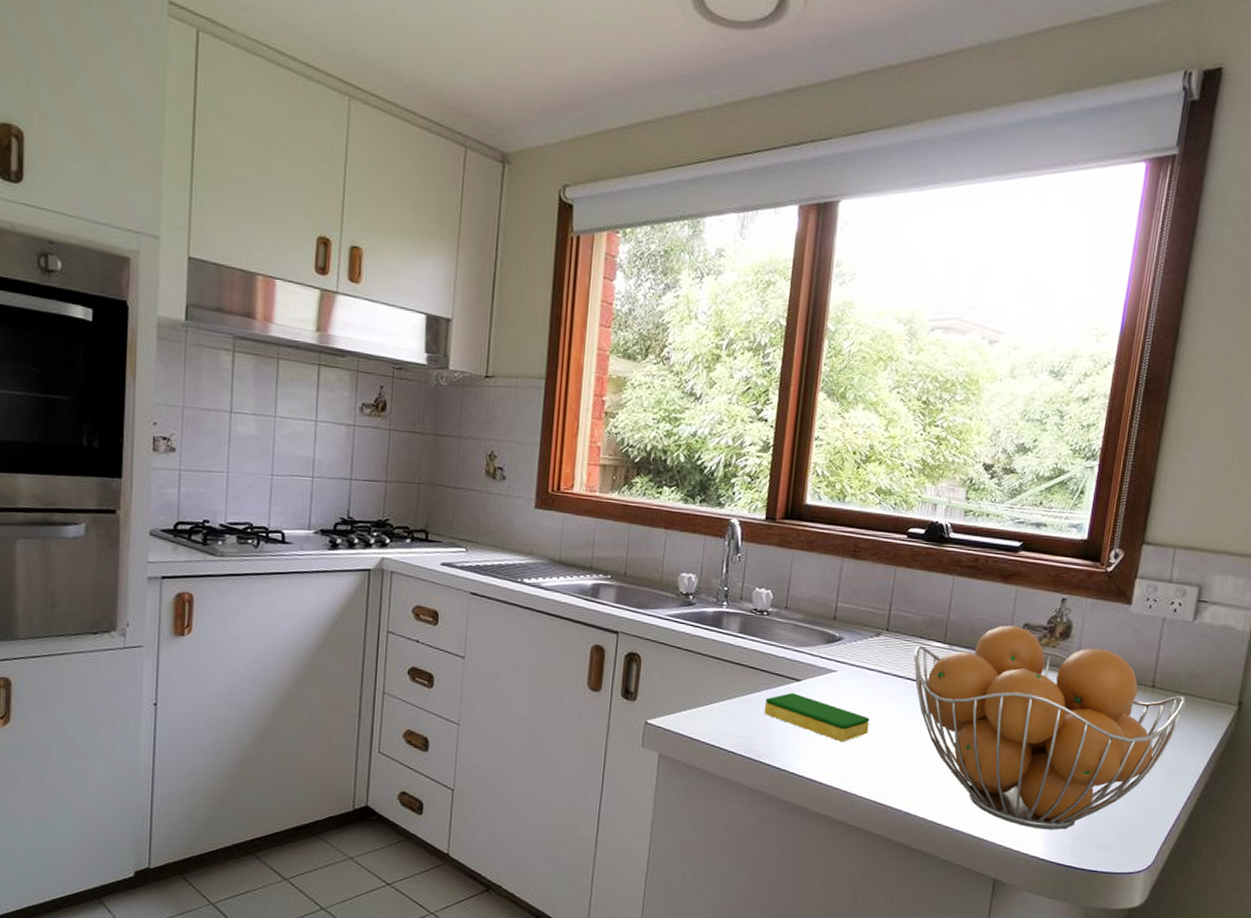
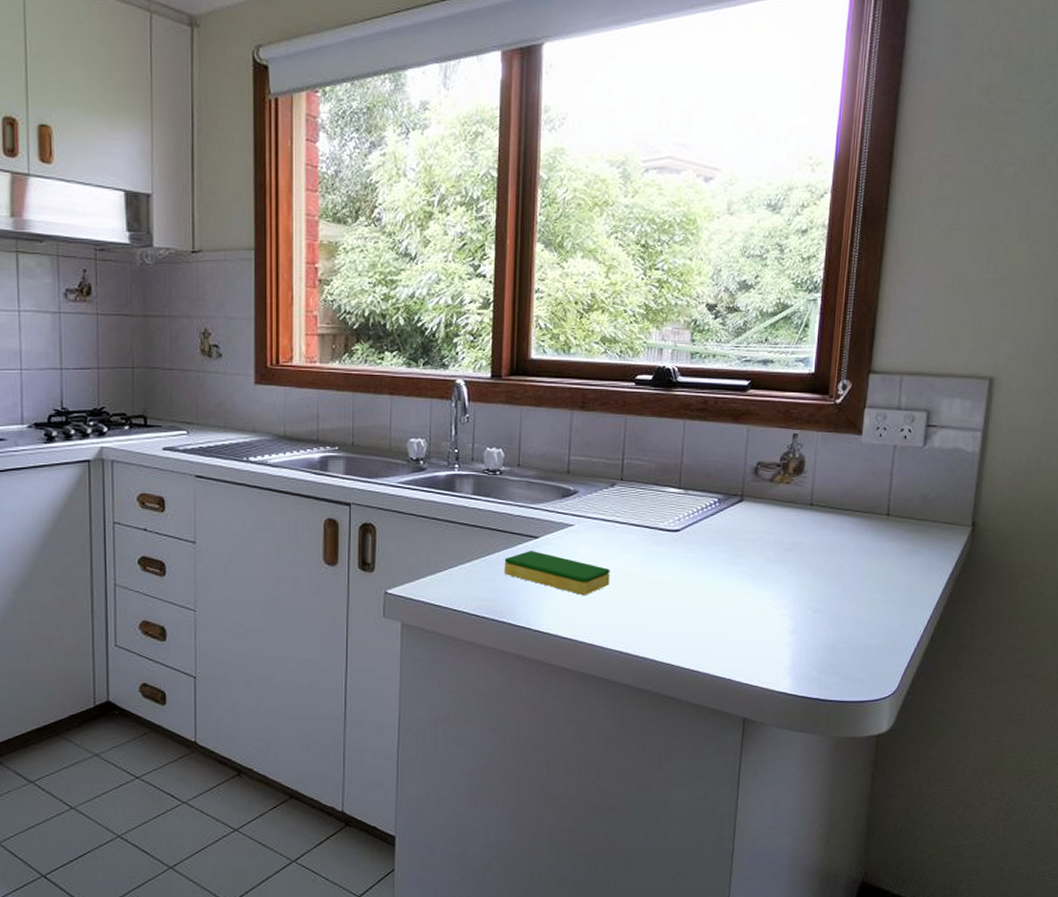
fruit basket: present [913,625,1186,830] -> none [649,464,921,665]

